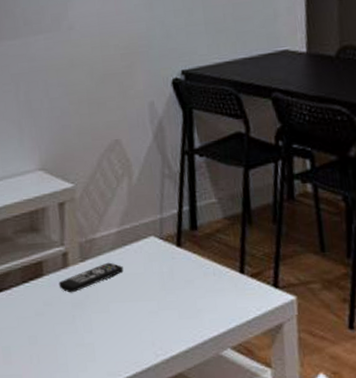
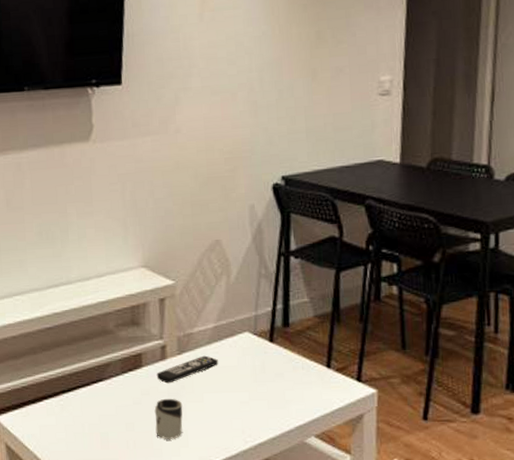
cup: none [58,308,89,354] -> present [154,398,183,440]

